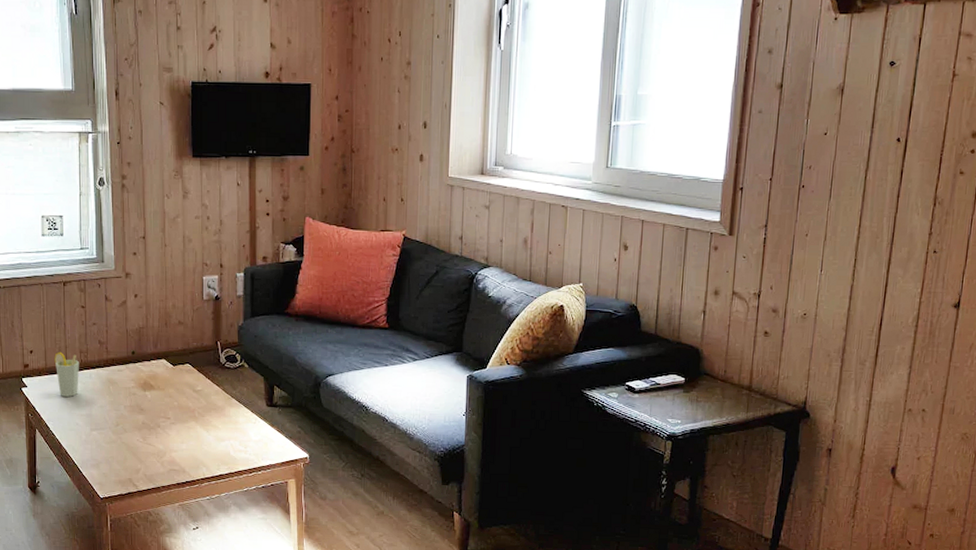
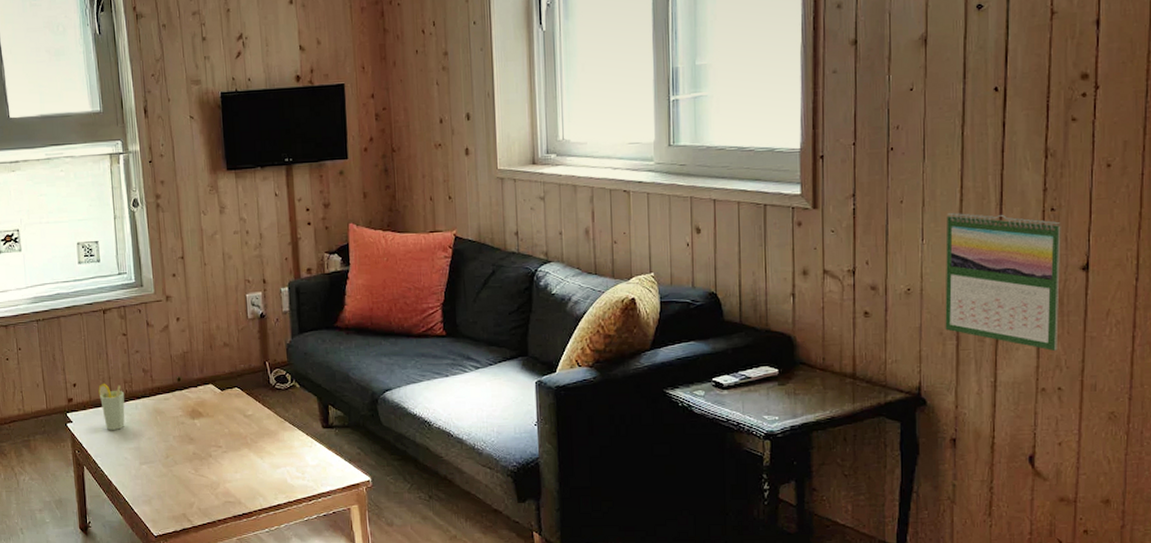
calendar: none [832,247,941,377] -> present [945,212,1061,351]

